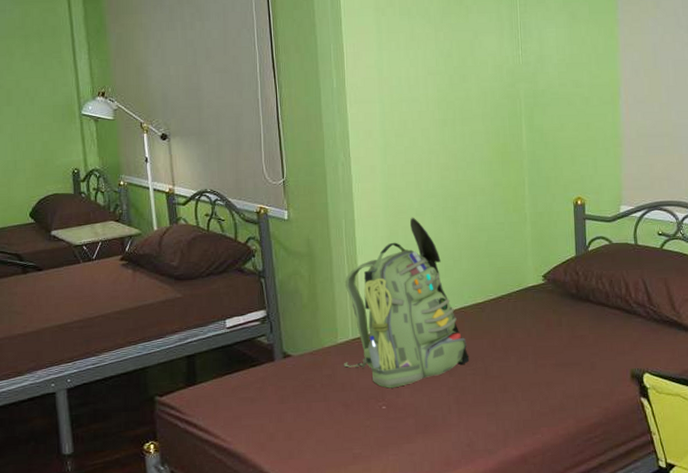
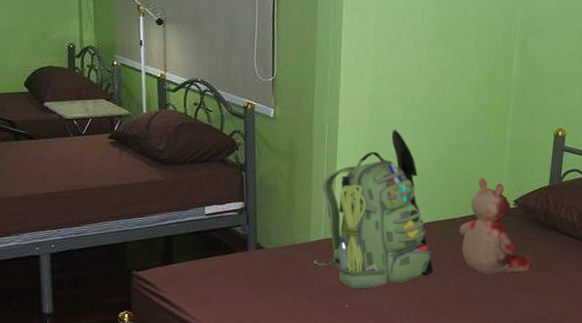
teddy bear: none [491,256,570,356] -> present [459,178,532,274]

